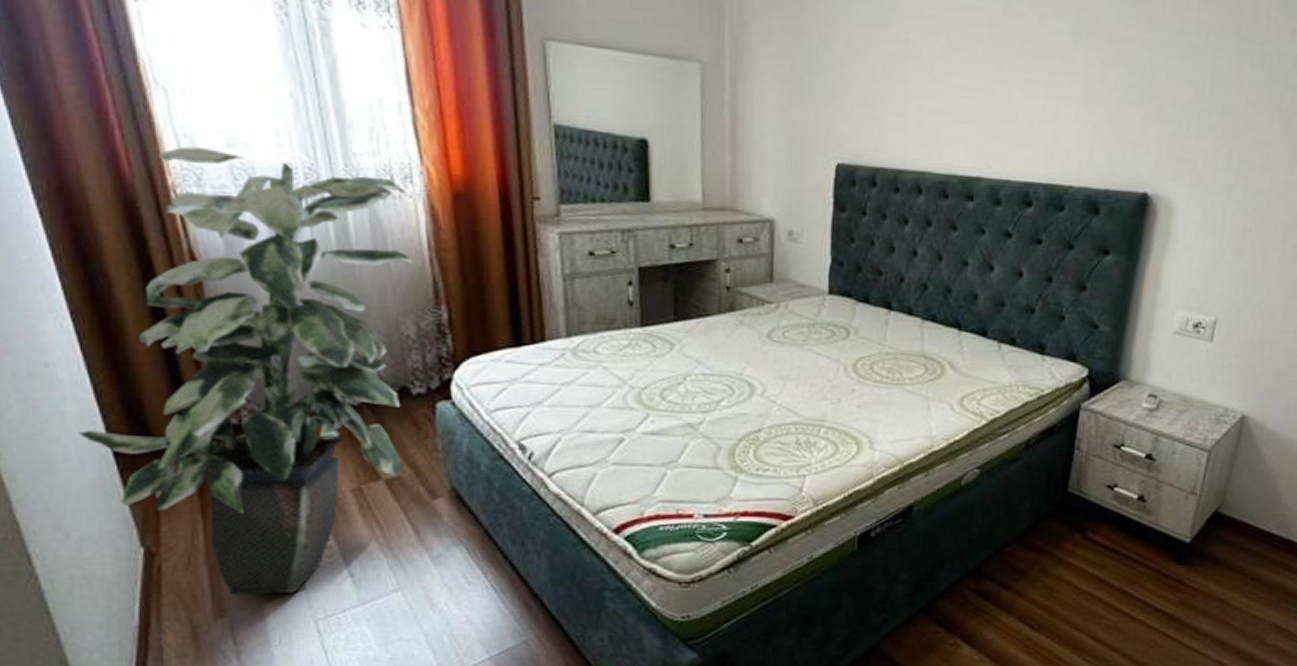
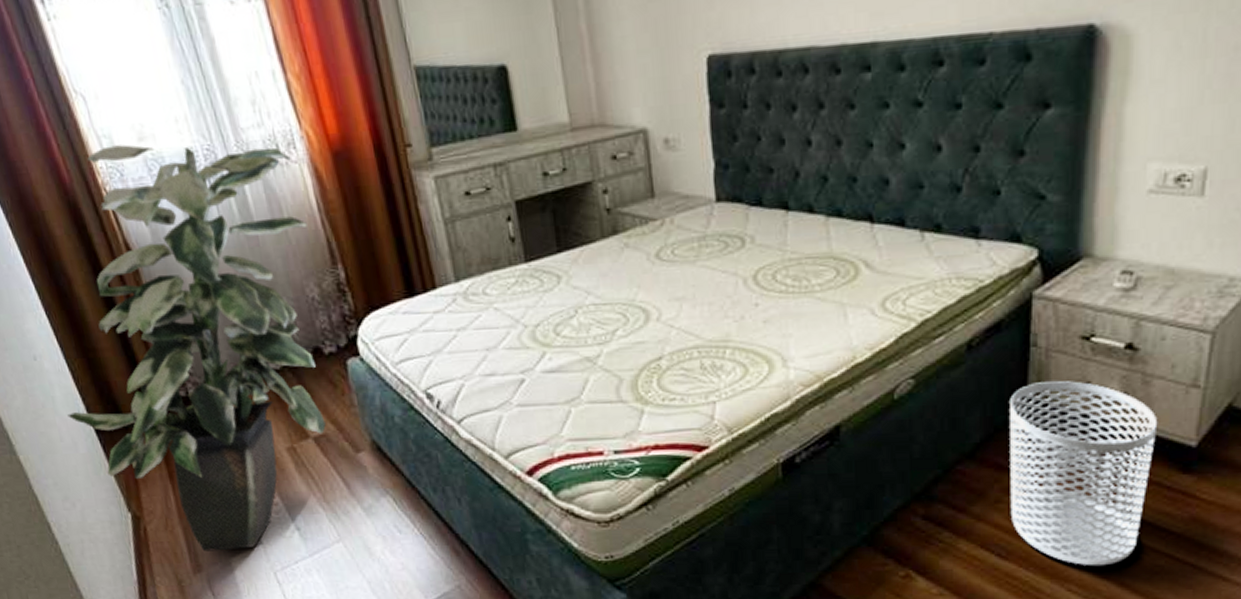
waste bin: none [1045,480,1164,640] -> present [1010,381,1158,566]

